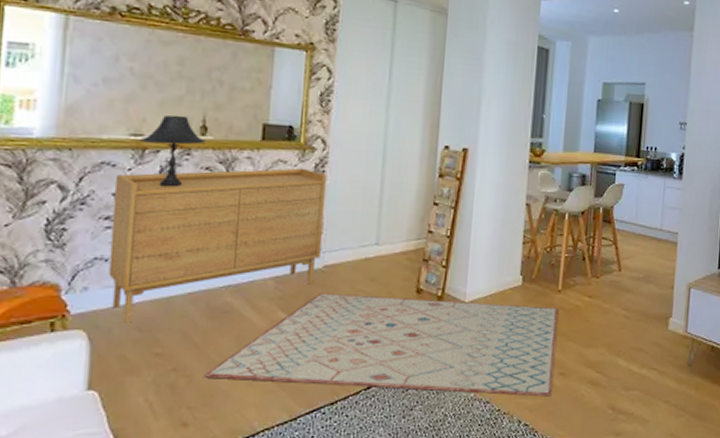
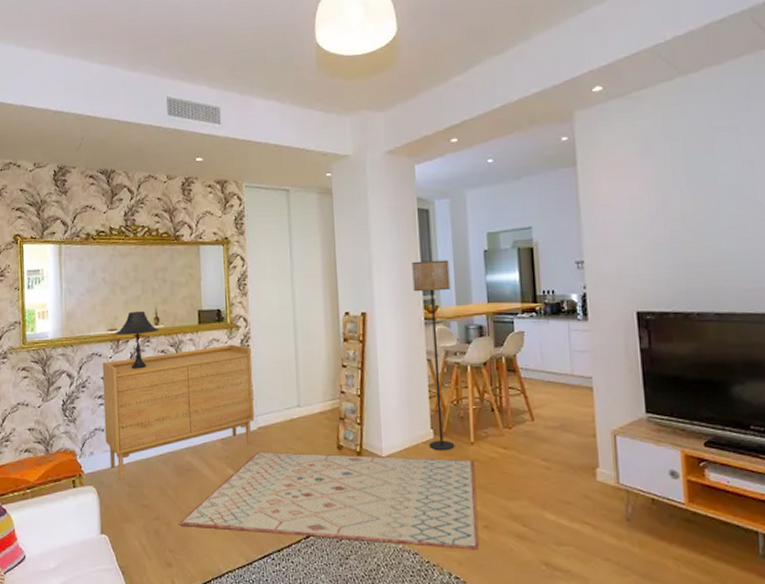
floor lamp: none [516,101,562,298] -> present [412,260,455,451]

